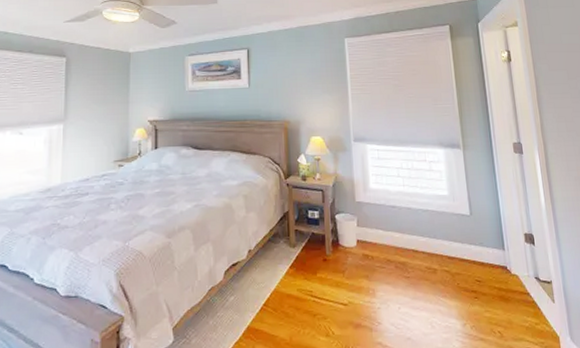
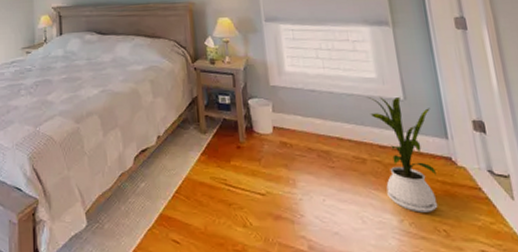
house plant: none [440,212,495,317] -> present [367,96,438,213]

